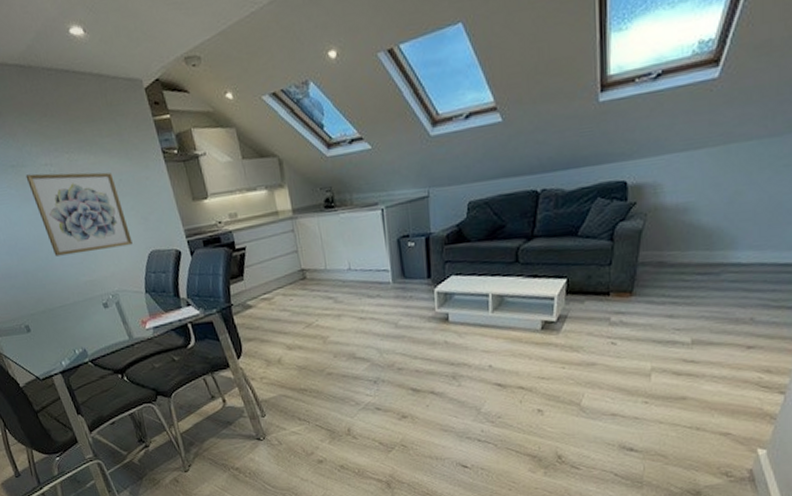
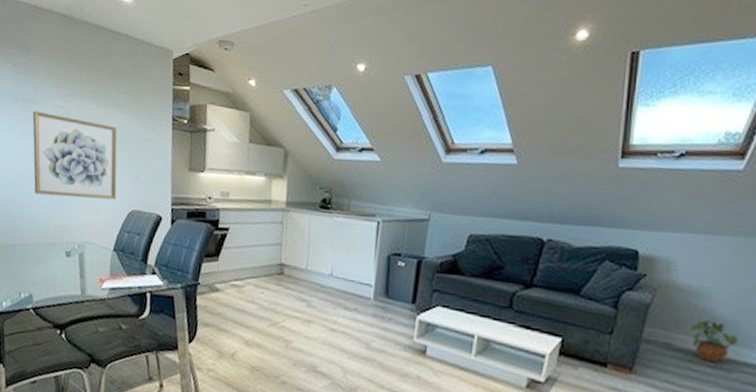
potted plant: none [681,229,724,270] -> present [691,317,738,362]

